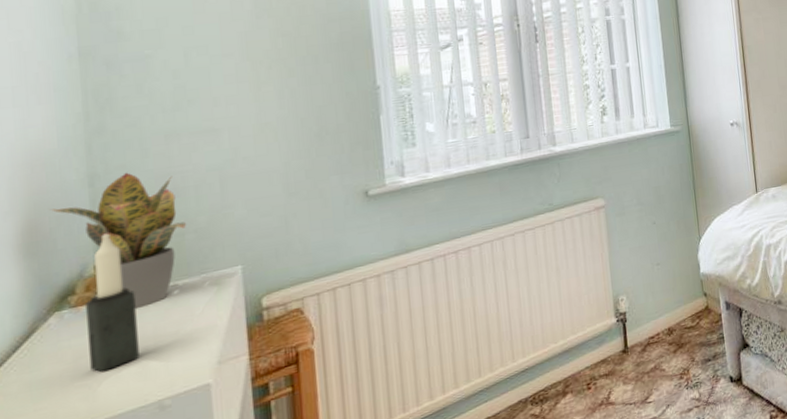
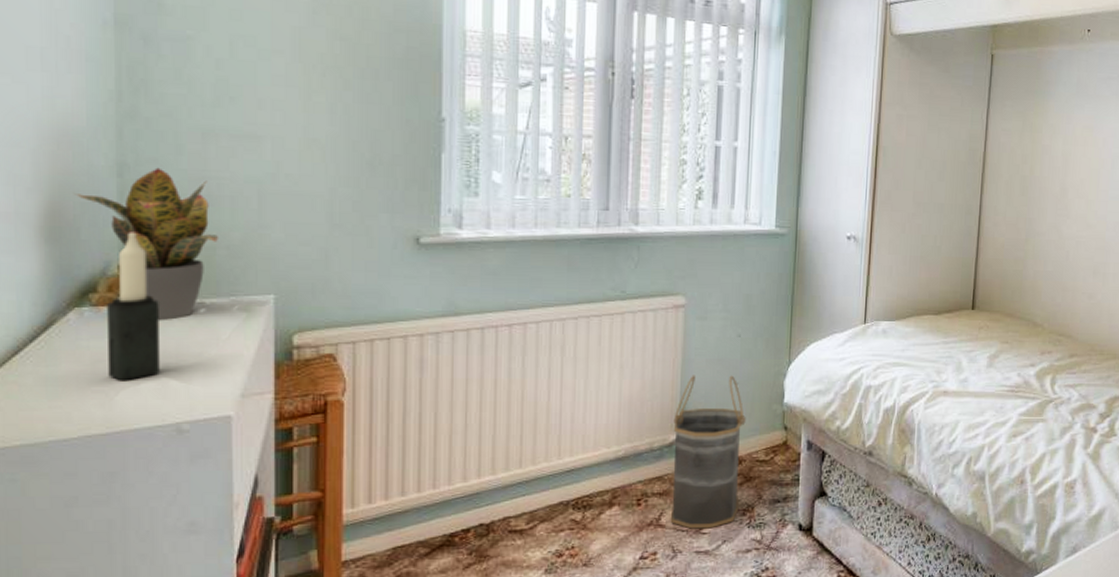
basket: none [609,258,676,401] -> present [670,375,746,529]

